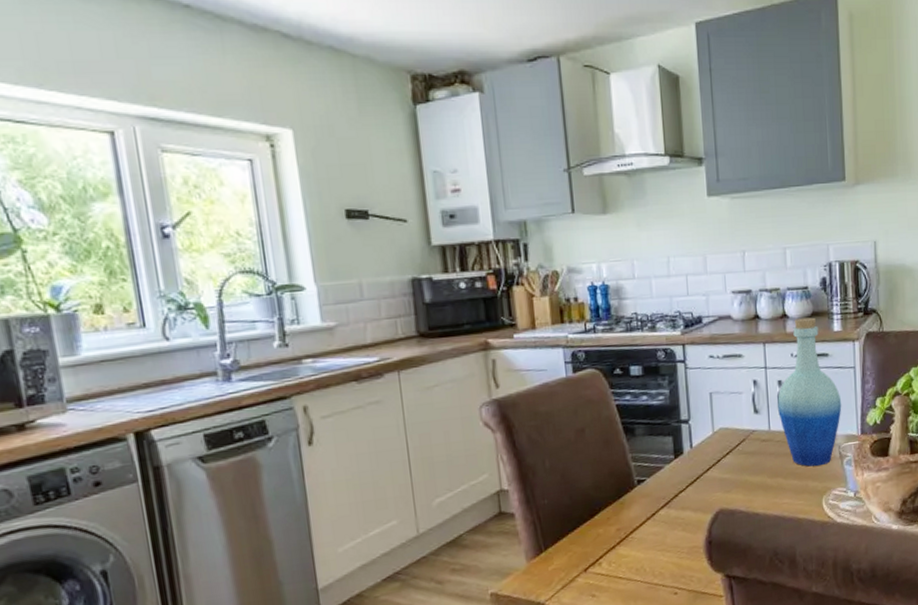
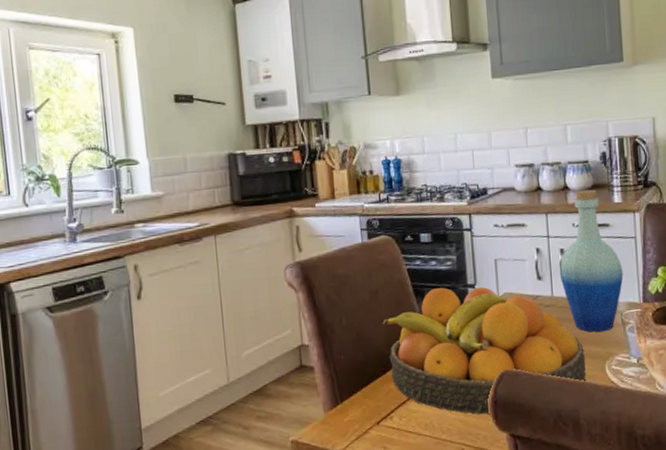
fruit bowl: none [589,422,803,556] -> present [382,287,586,415]

